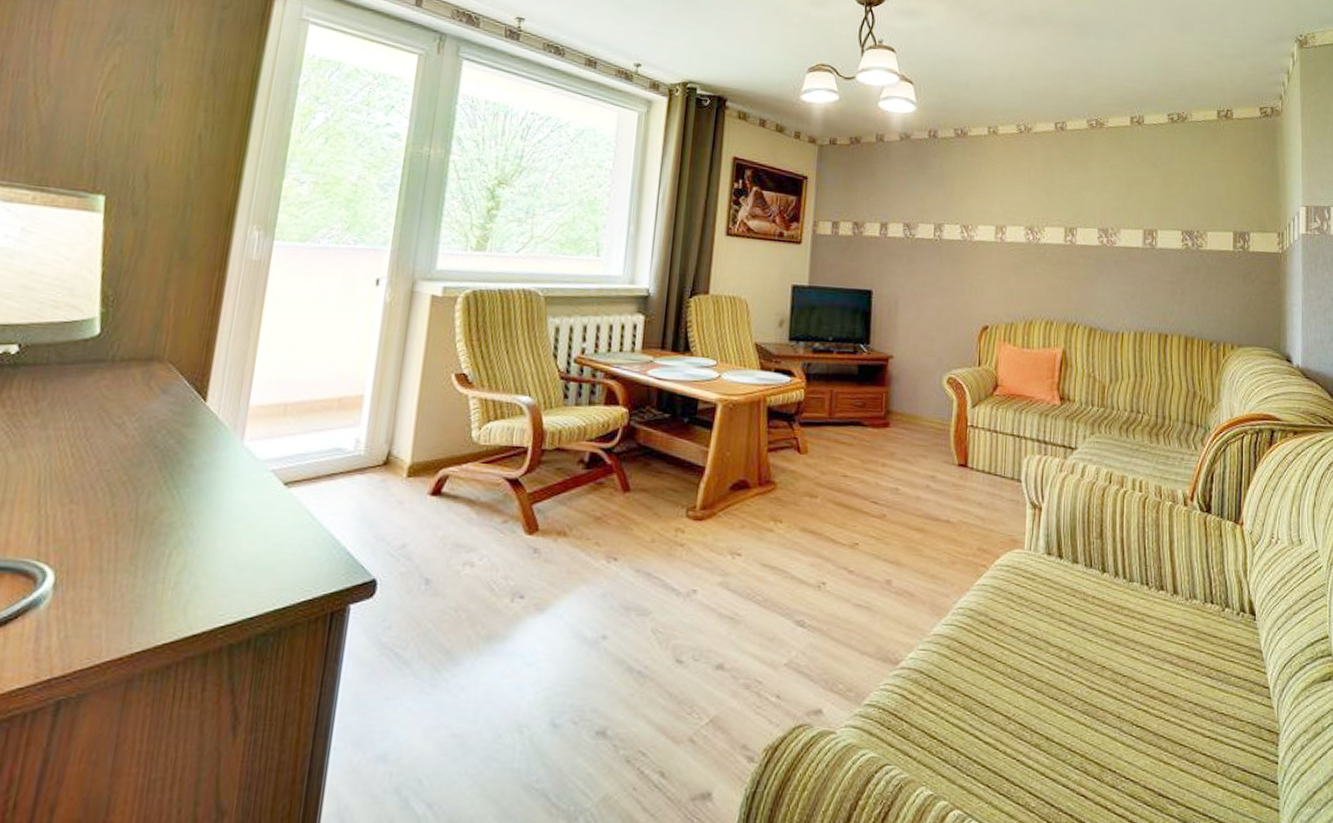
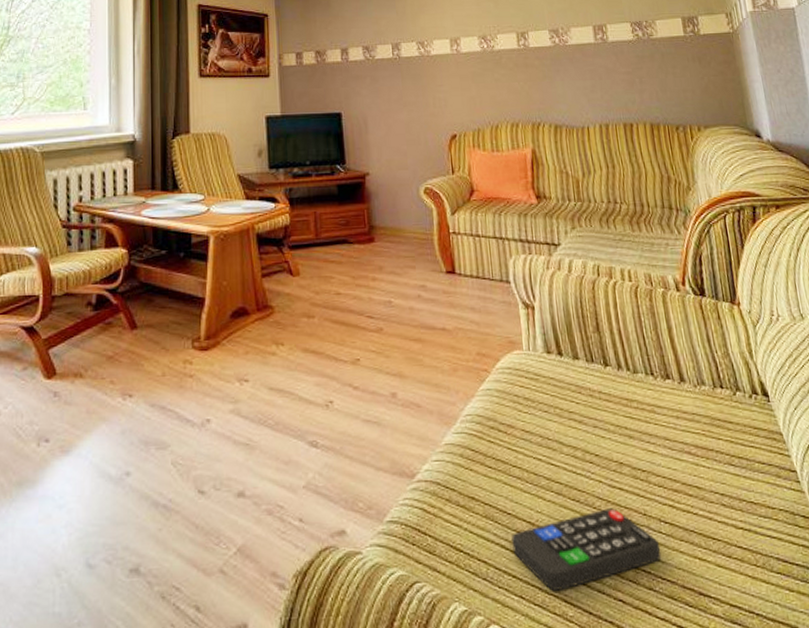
remote control: none [986,708,1129,782] -> present [511,508,662,591]

